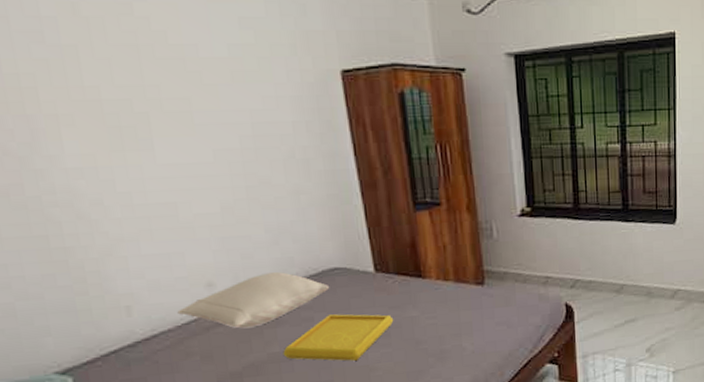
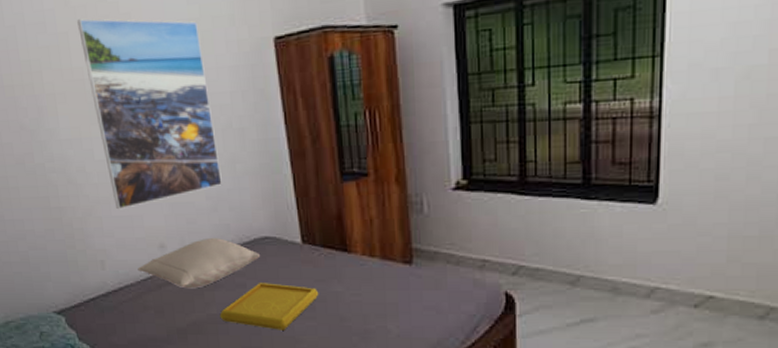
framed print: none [91,32,284,248] -> present [77,18,222,210]

